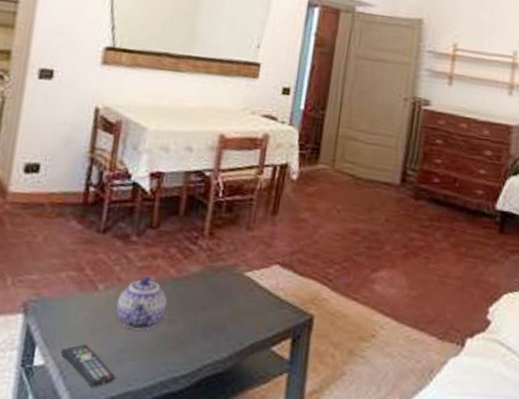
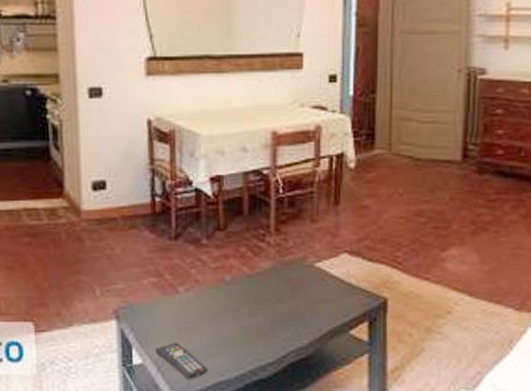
teapot: present [116,276,167,330] -> none [198,275,245,326]

